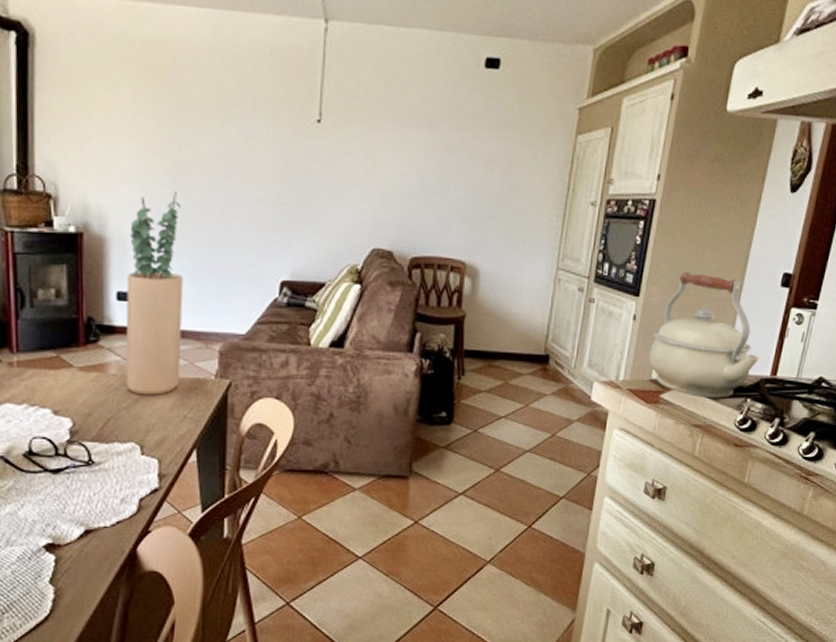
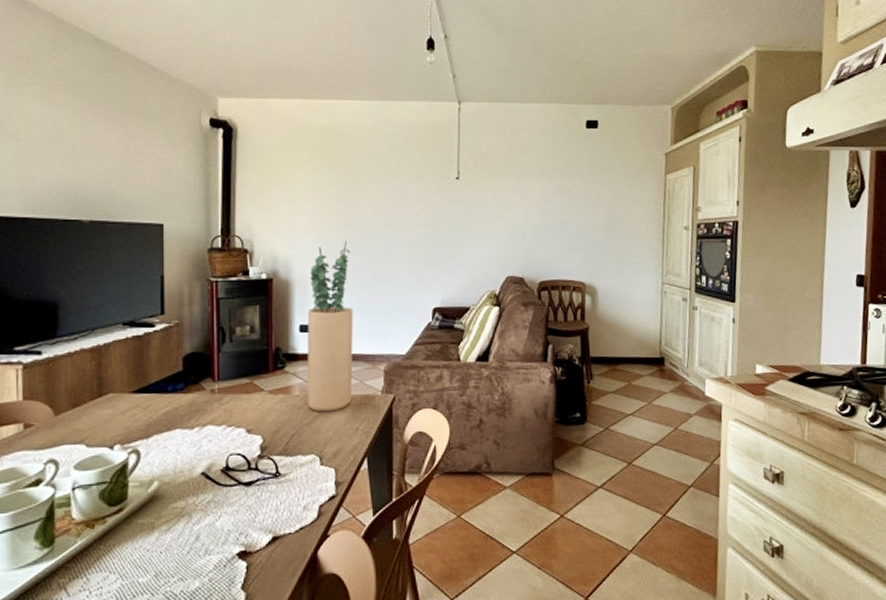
kettle: present [648,272,760,399] -> none [750,279,848,388]

